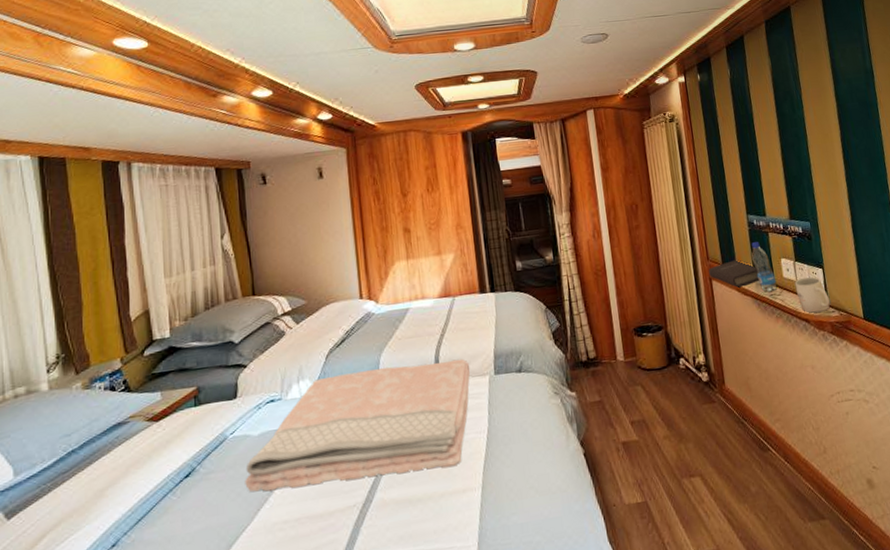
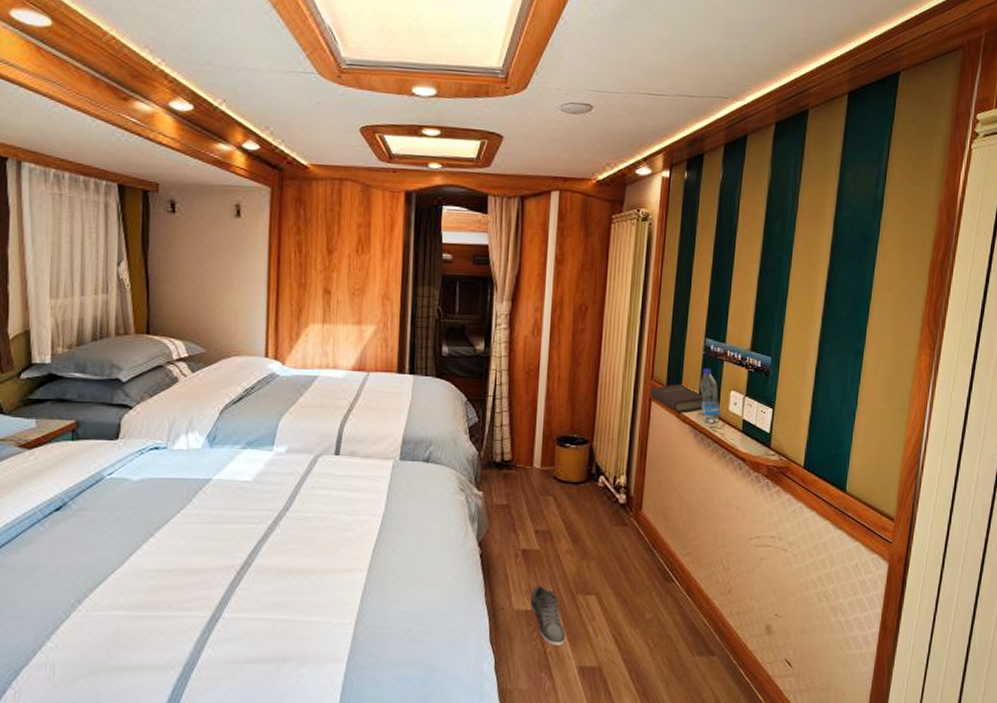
towel: present [245,358,471,492] -> none [119,433,375,544]
shoe: none [639,474,680,535] -> present [530,584,566,646]
mug: present [794,277,831,313] -> none [738,414,773,453]

